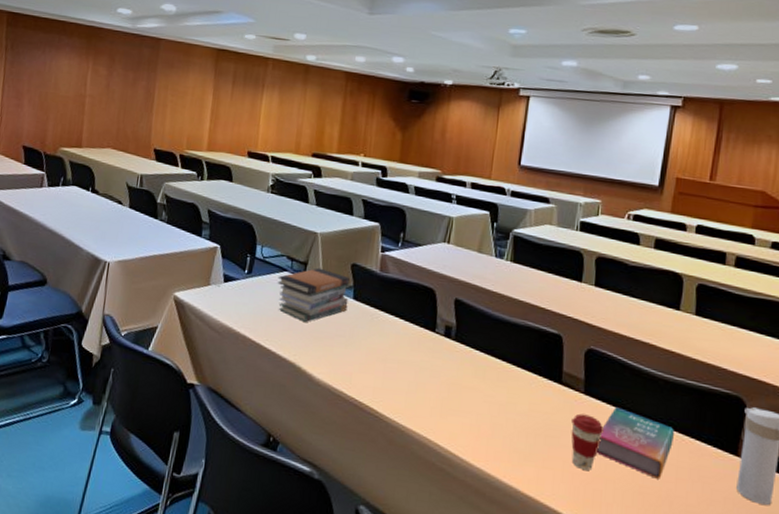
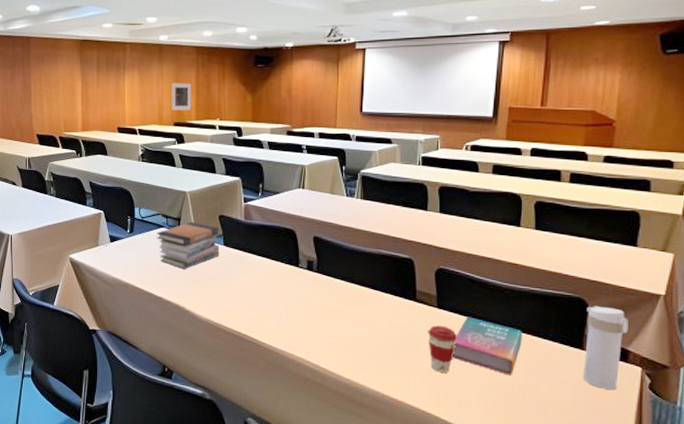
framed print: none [311,108,336,142] -> present [171,82,191,110]

